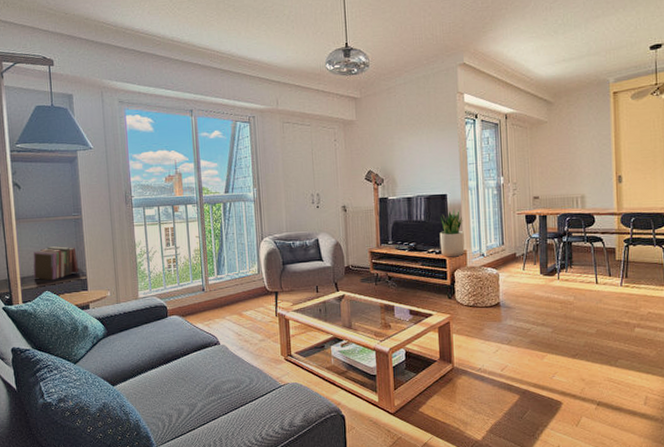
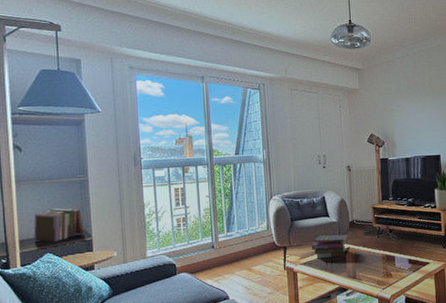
books: none [304,280,343,306] -> present [311,234,347,259]

